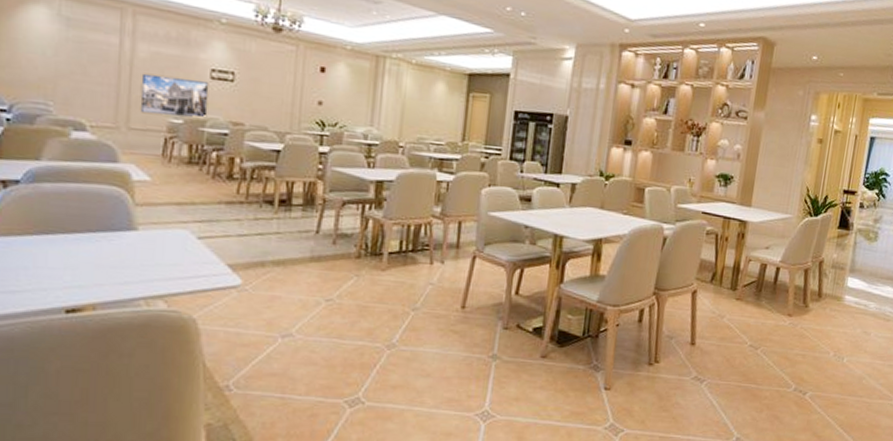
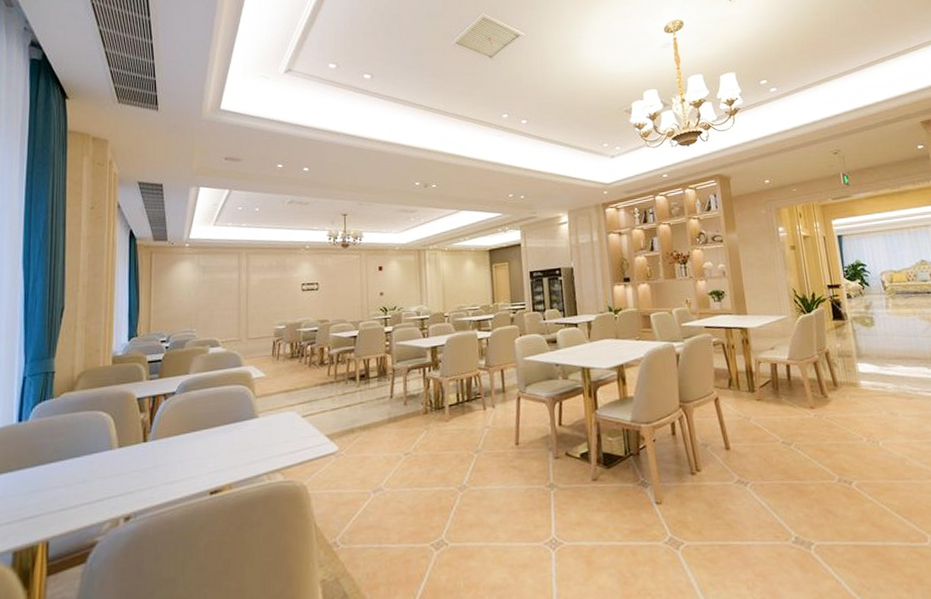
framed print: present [140,73,209,117] -> none [254,294,302,326]

